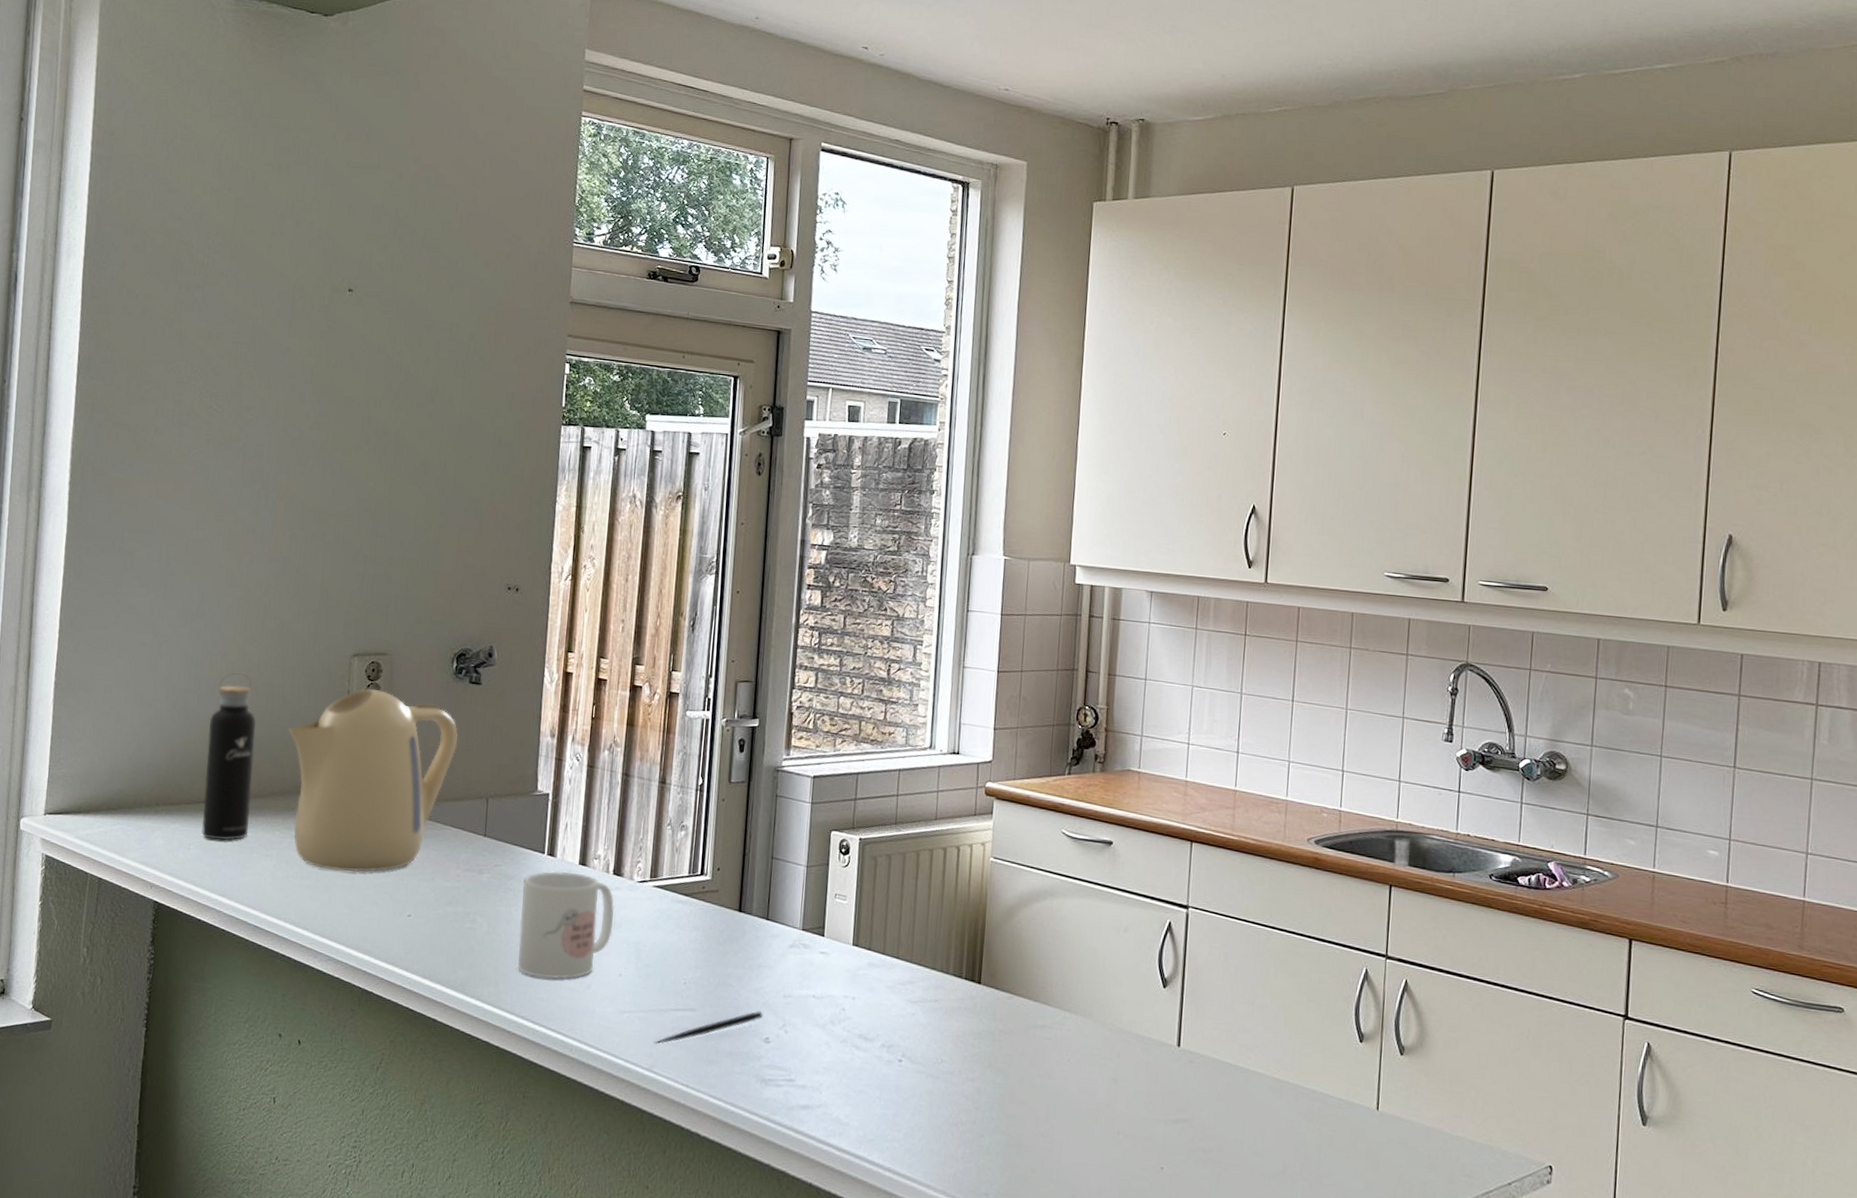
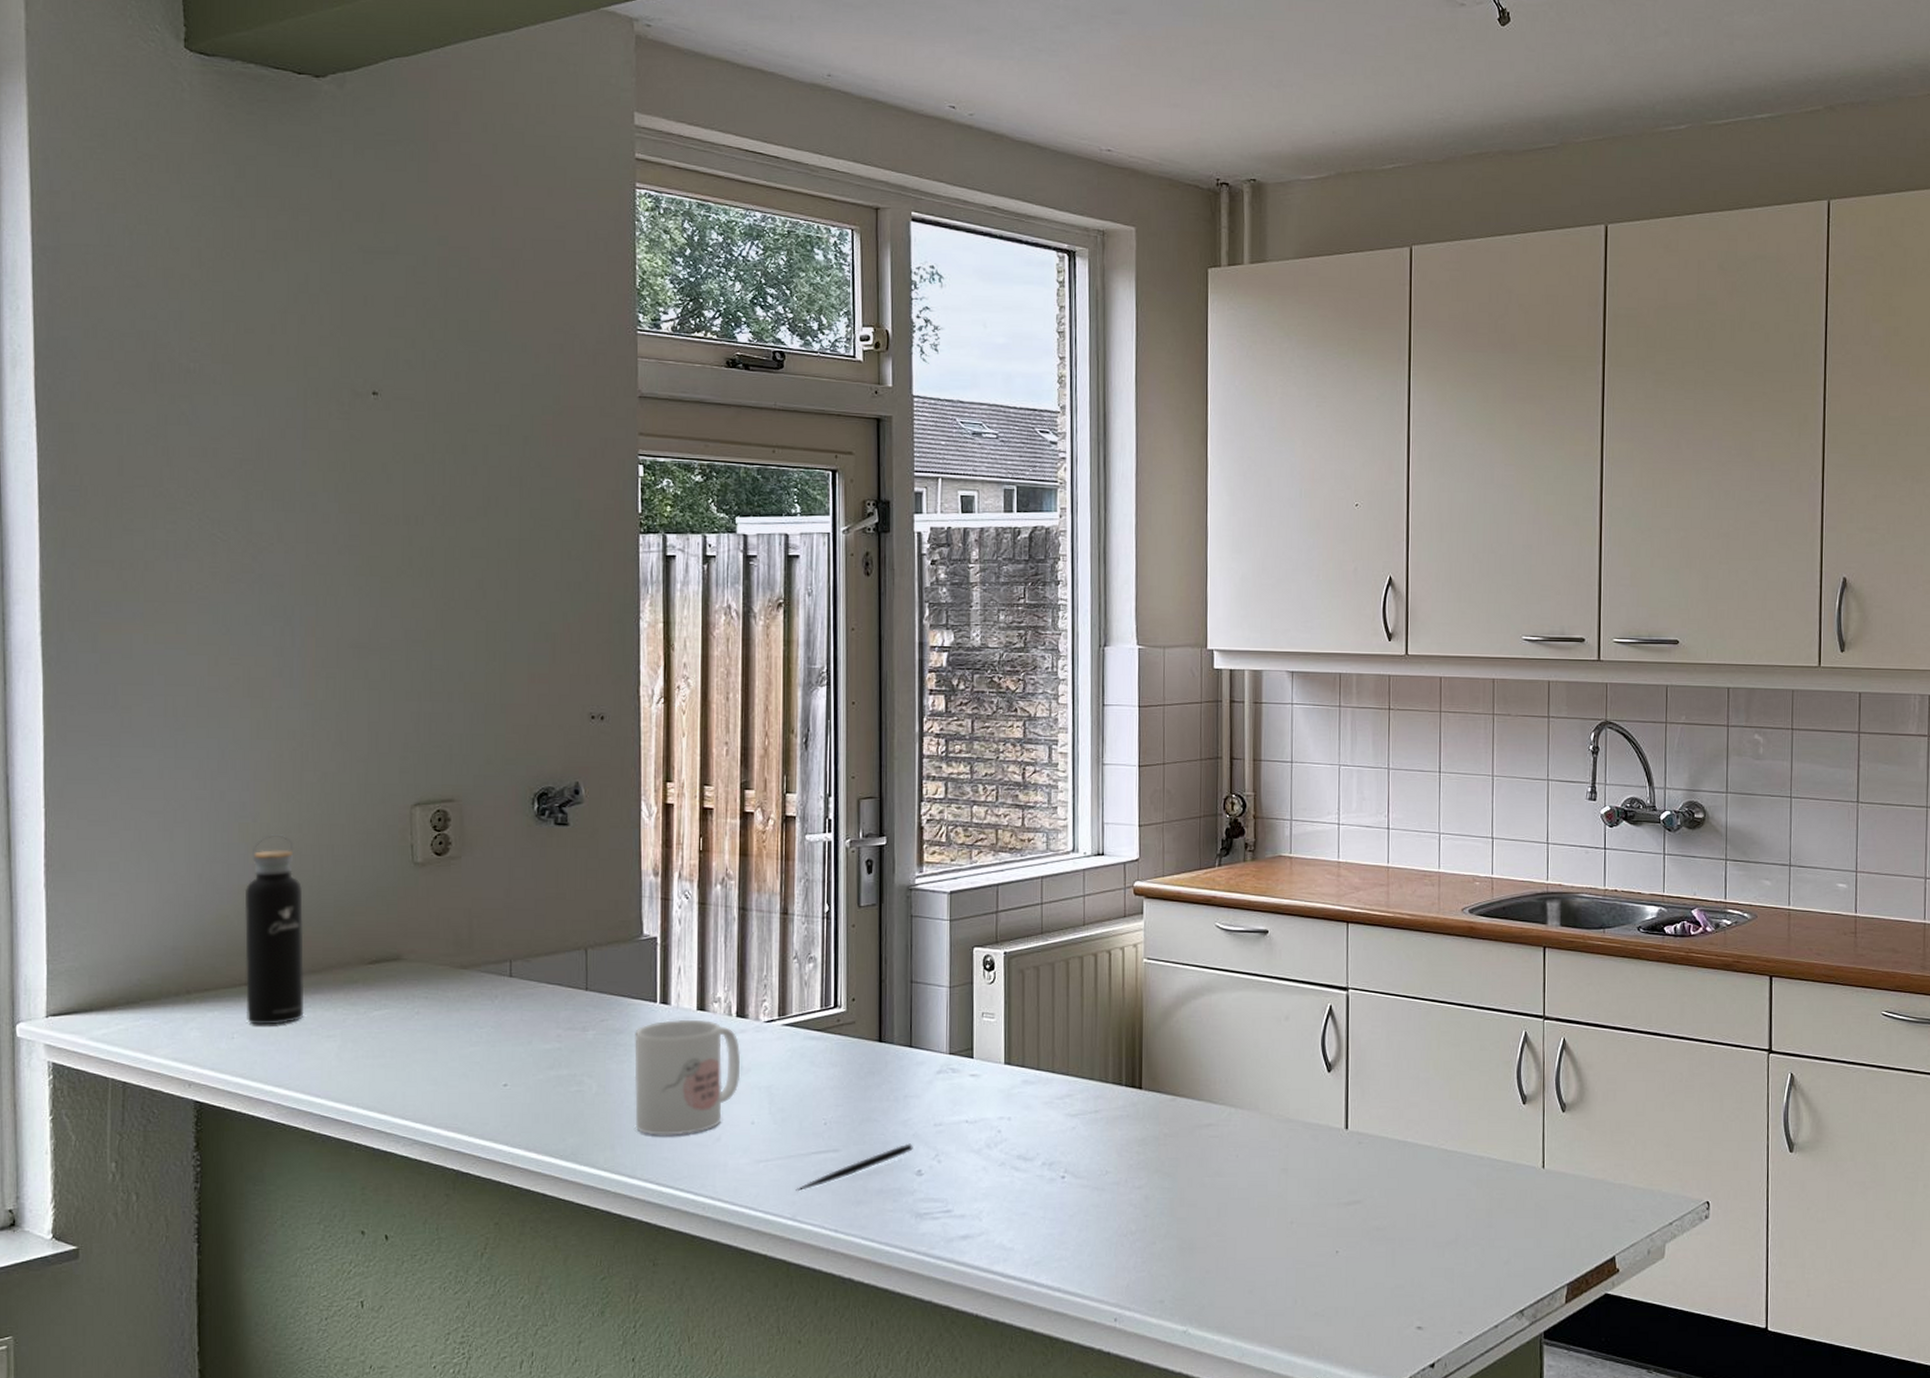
kettle: present [287,688,459,873] -> none [342,839,547,1045]

